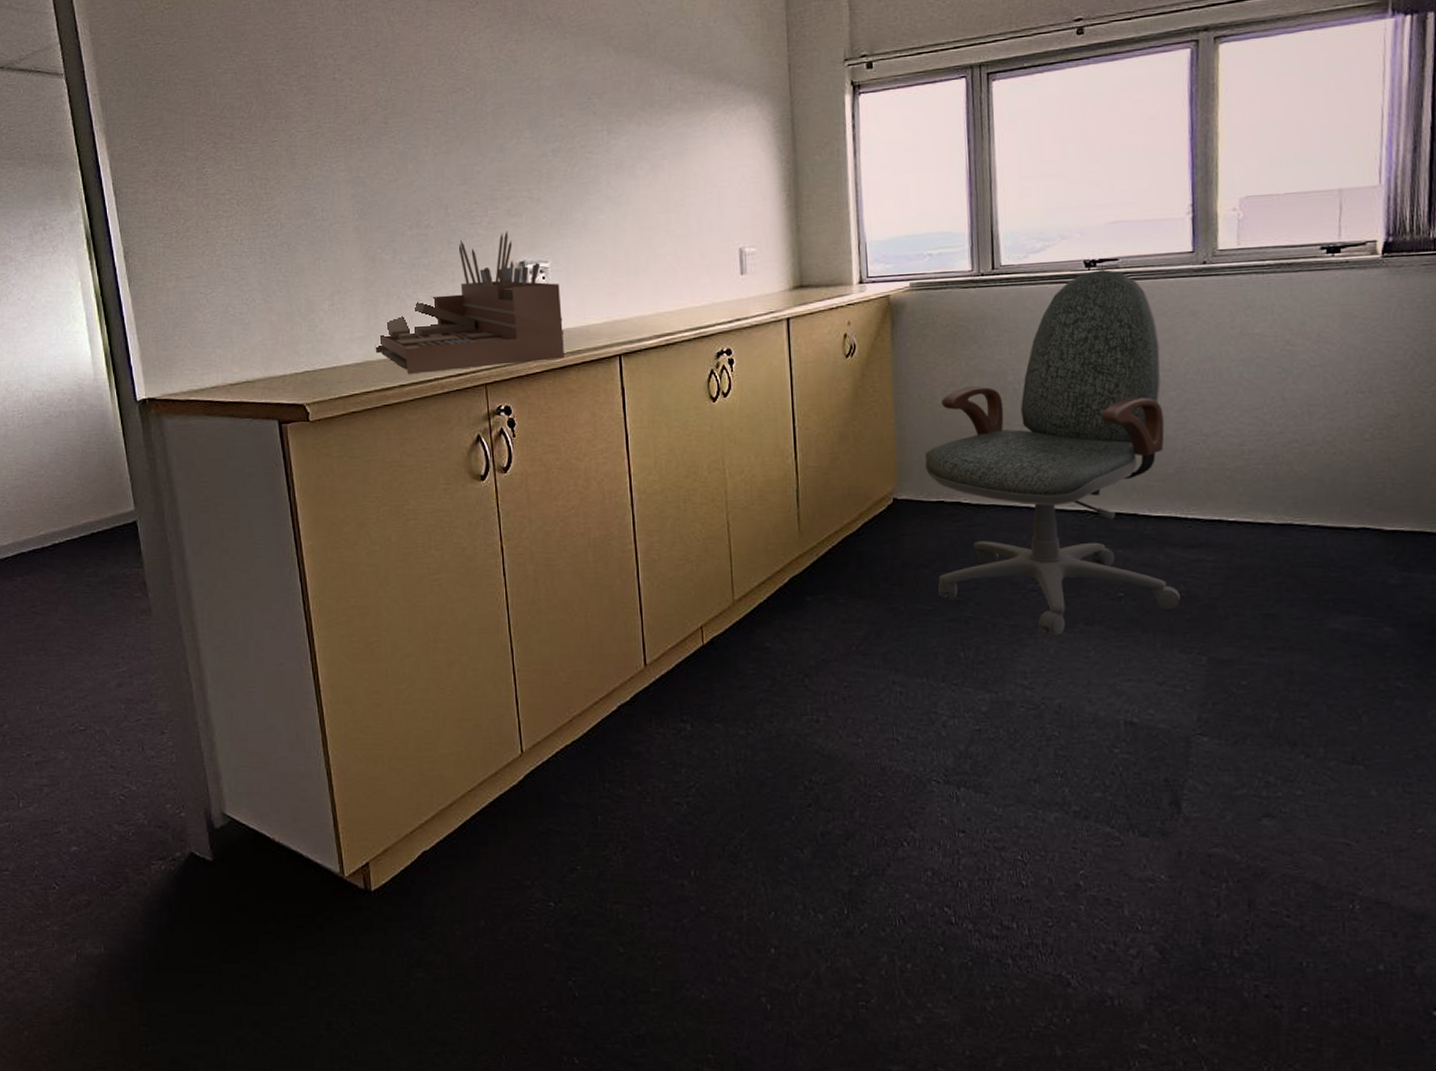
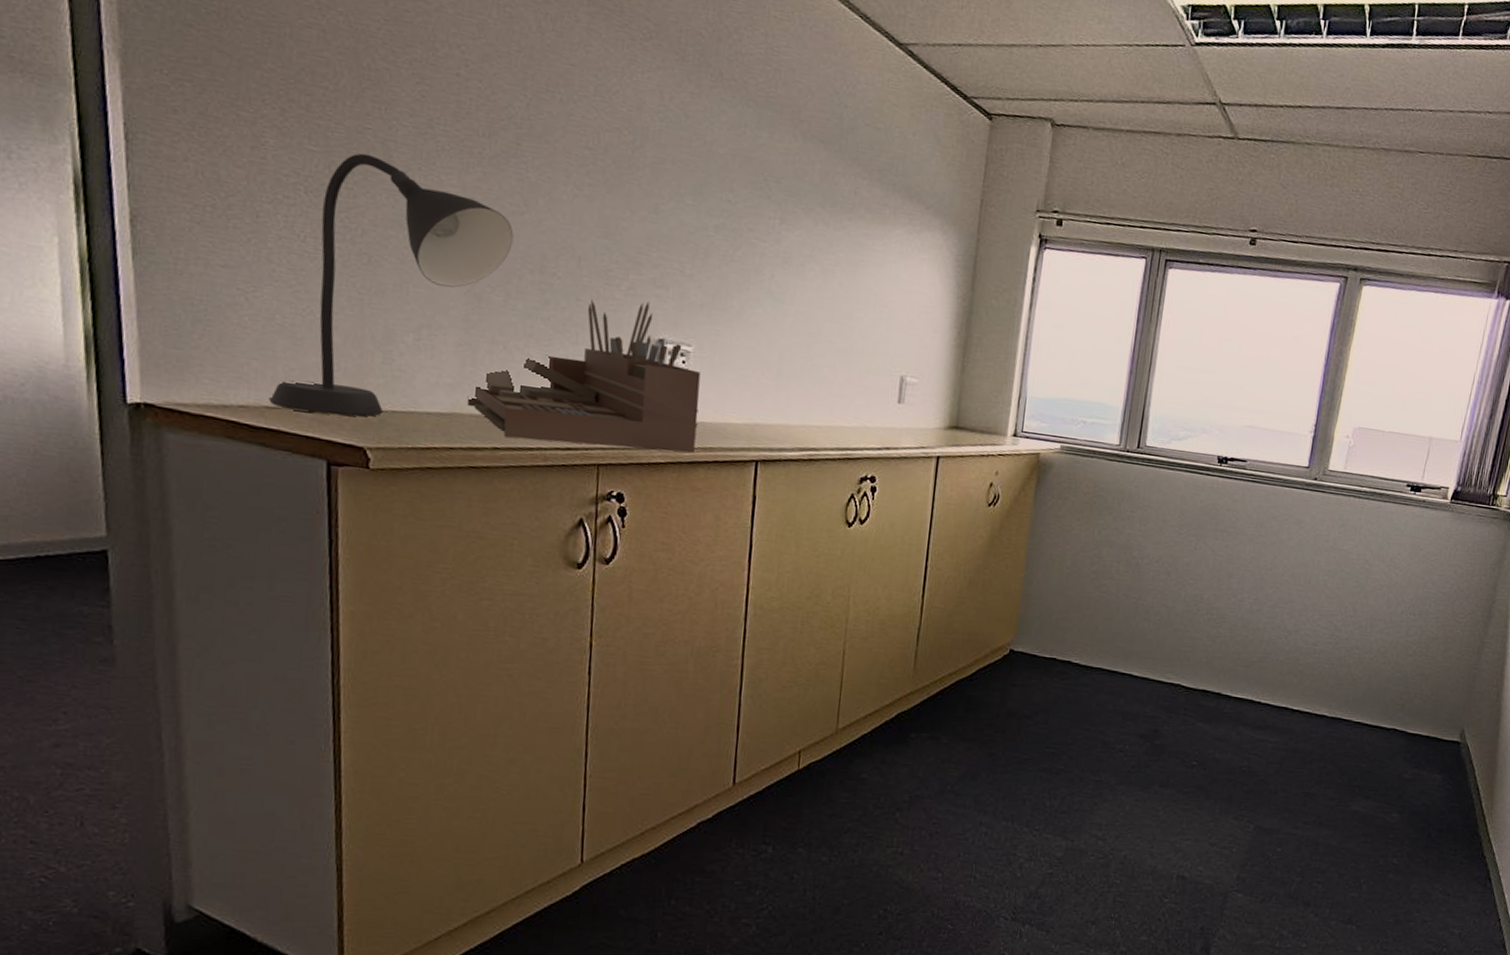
desk lamp: none [232,161,393,383] -> present [269,153,514,417]
office chair: present [924,269,1180,636] -> none [1036,467,1267,795]

